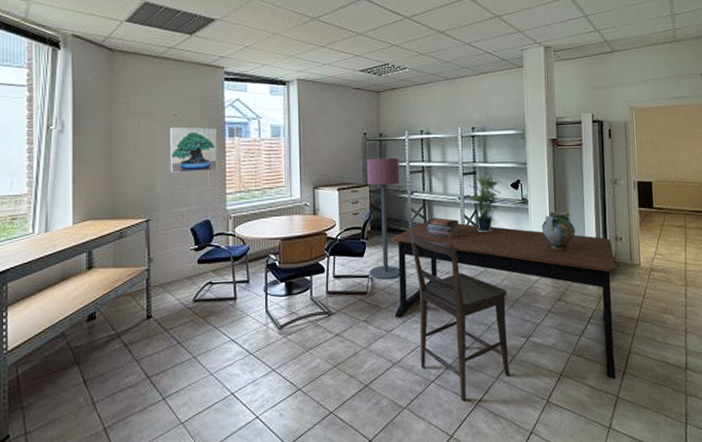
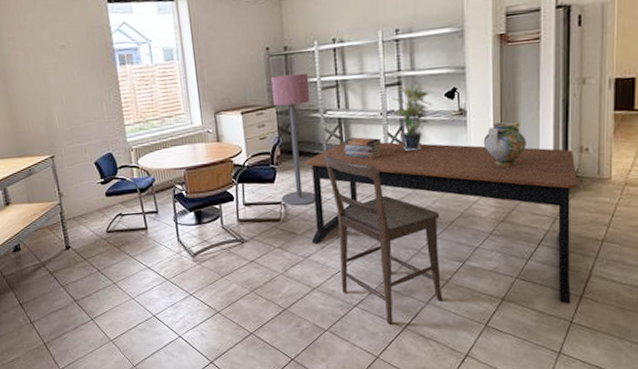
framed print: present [169,127,217,173] -> none [59,57,113,108]

